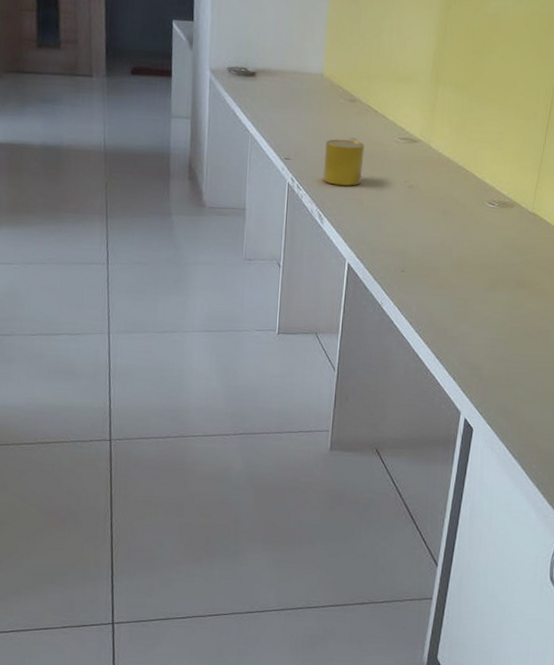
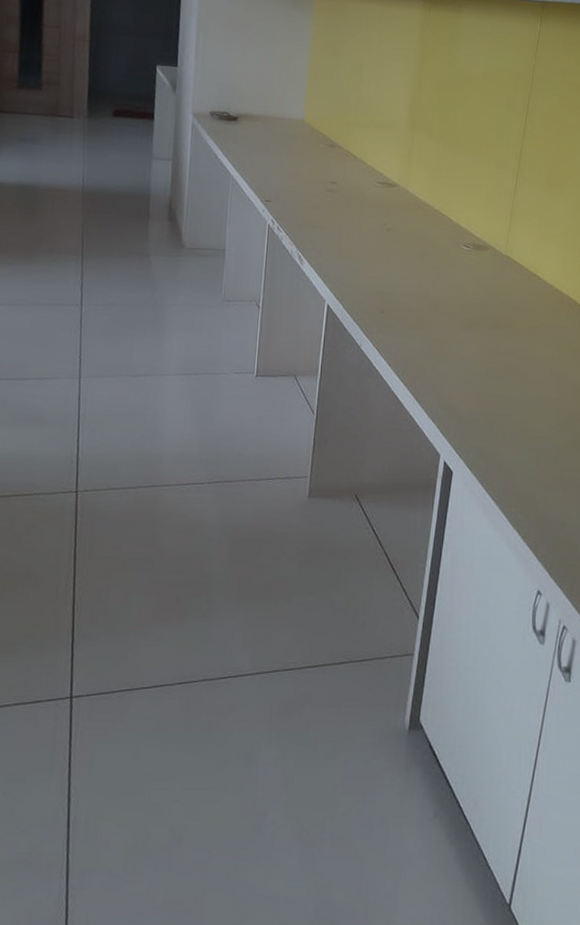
cup: present [322,139,365,186] -> none [302,182,344,228]

